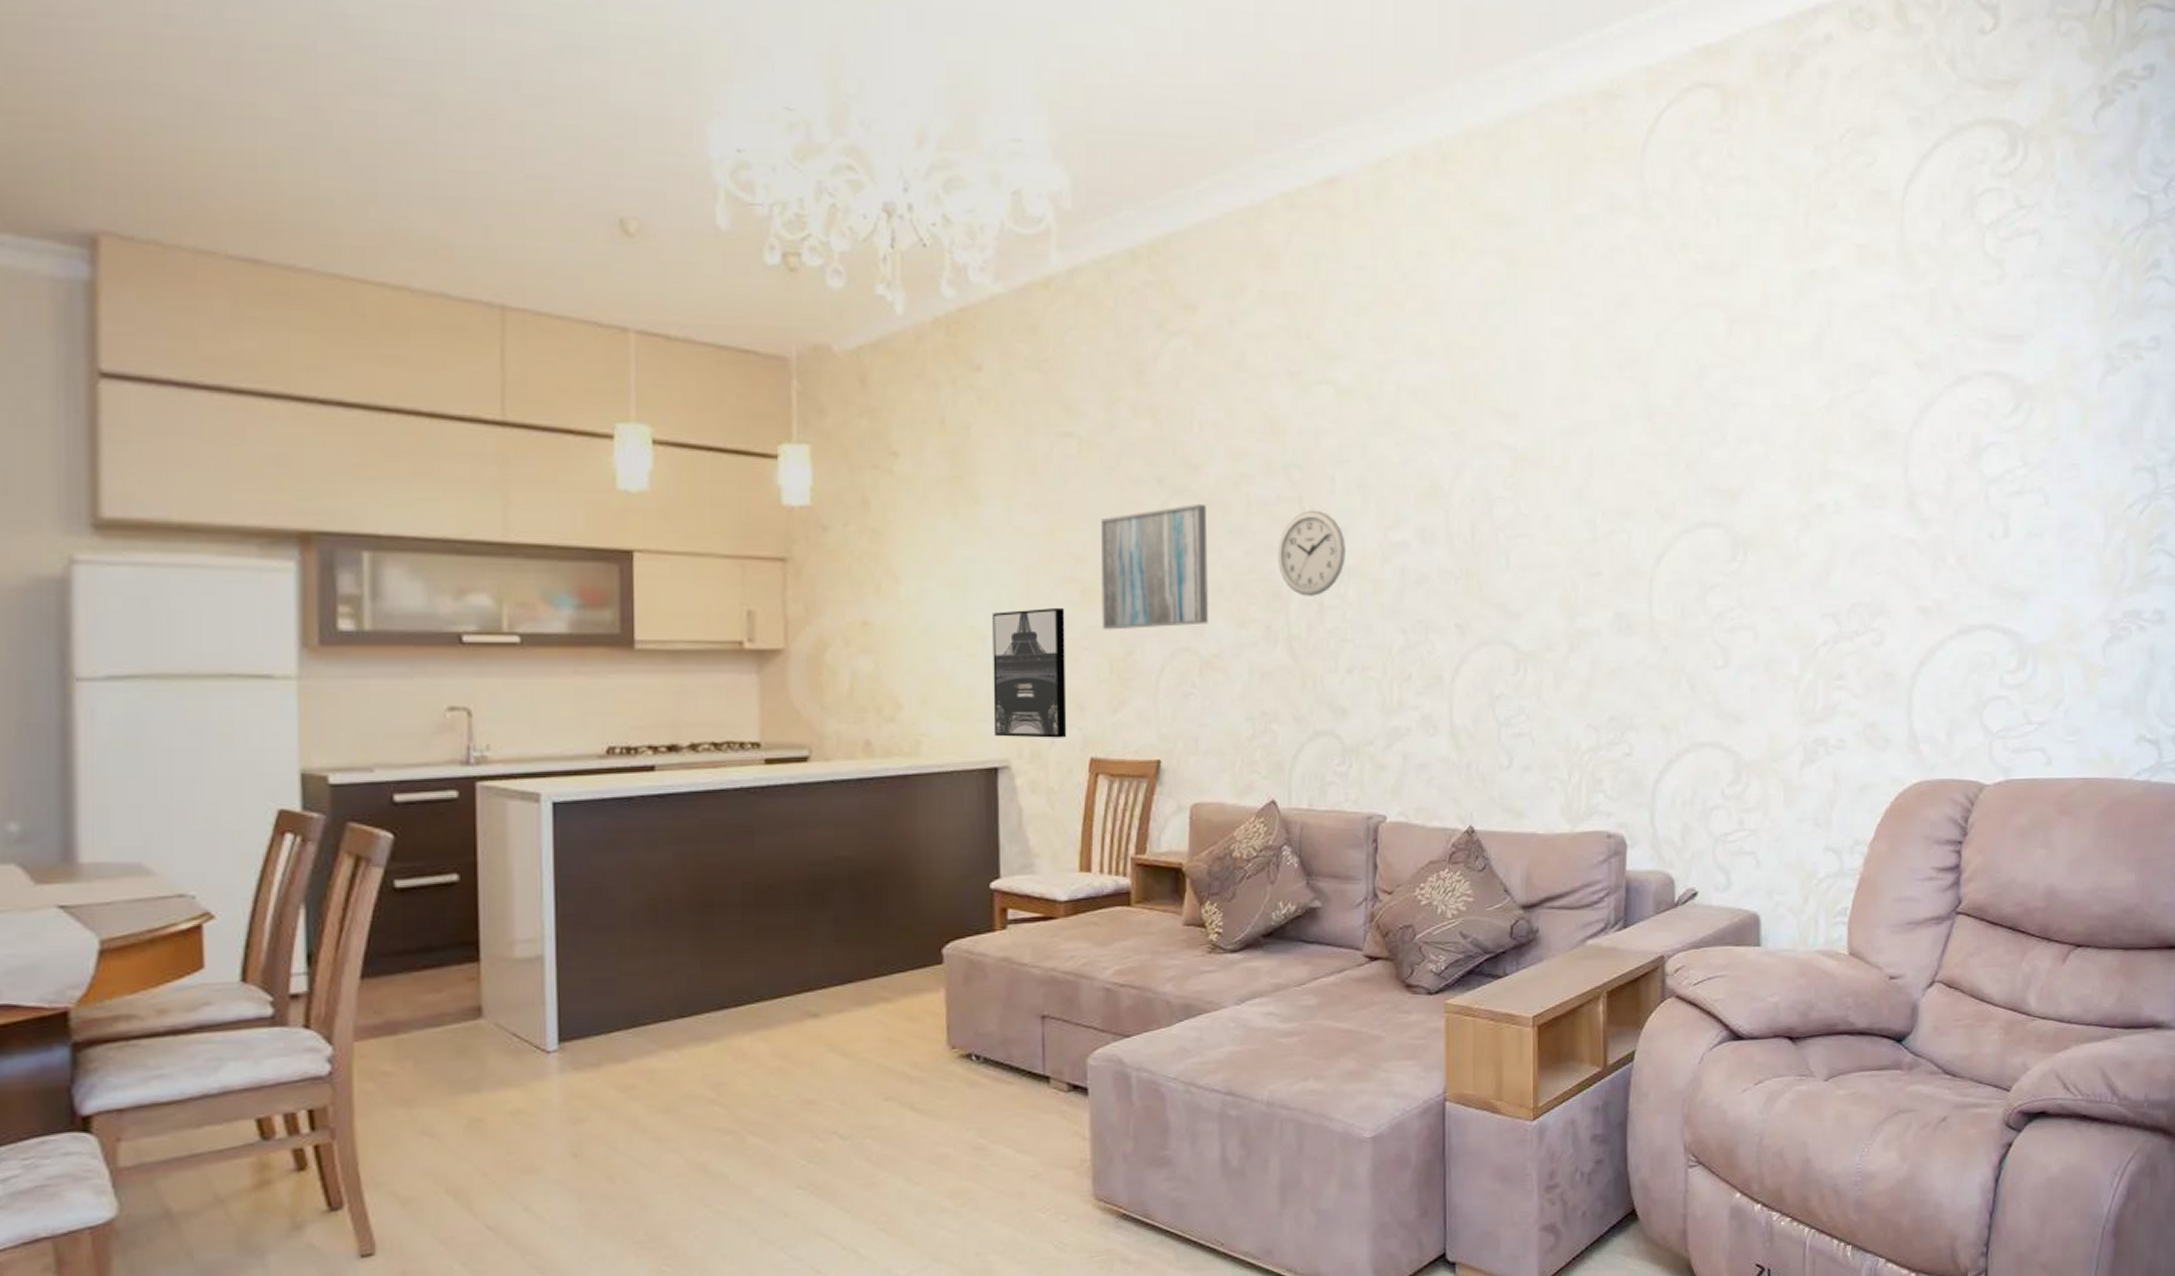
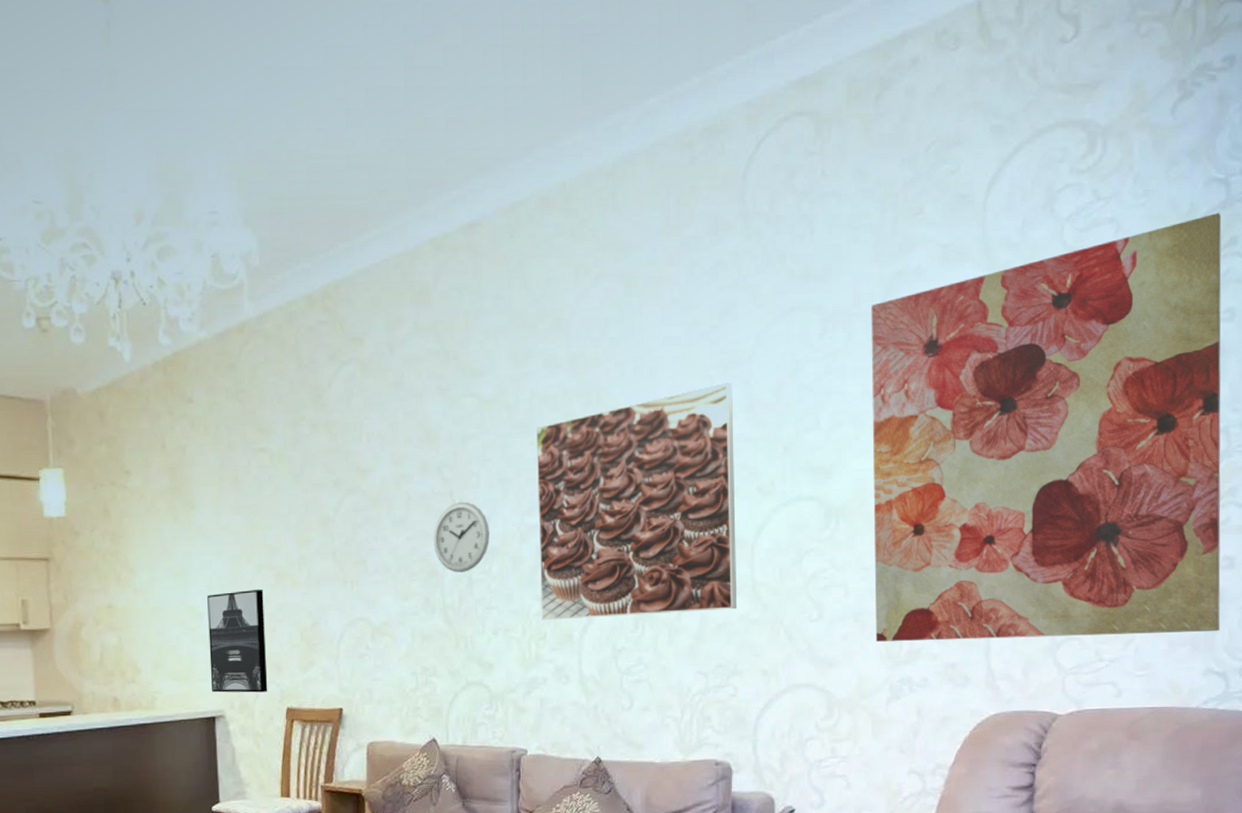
wall art: present [1100,503,1209,630] -> none [290,500,379,606]
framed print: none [1402,384,1632,658] -> present [535,382,736,621]
wall art: none [1782,231,2152,696] -> present [871,212,1222,642]

